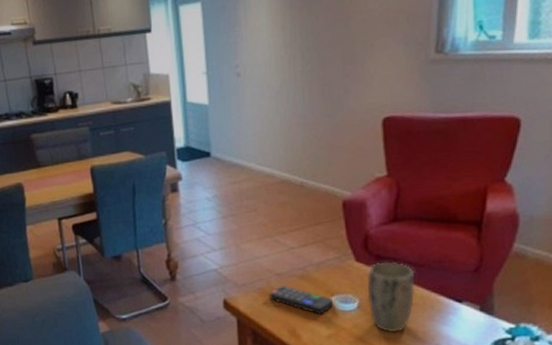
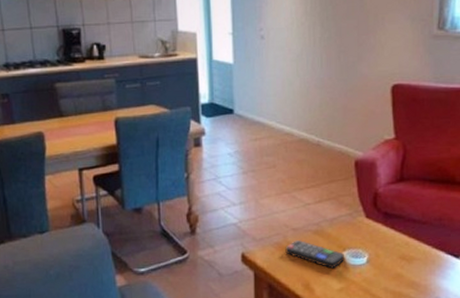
plant pot: present [367,261,416,332] -> none [376,218,419,286]

